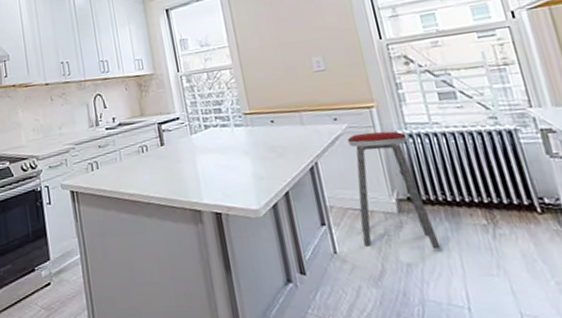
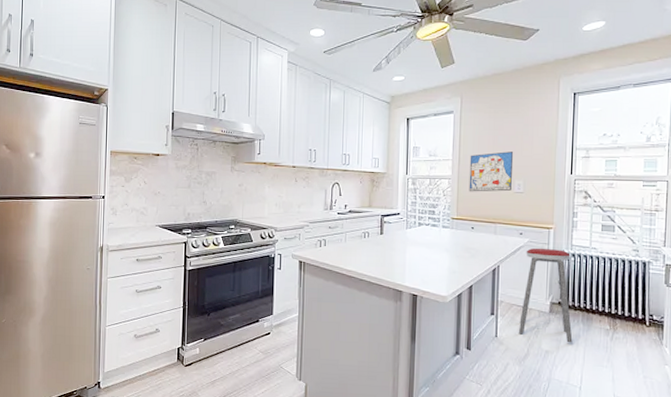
wall art: none [249,25,310,80] -> present [469,151,514,192]

